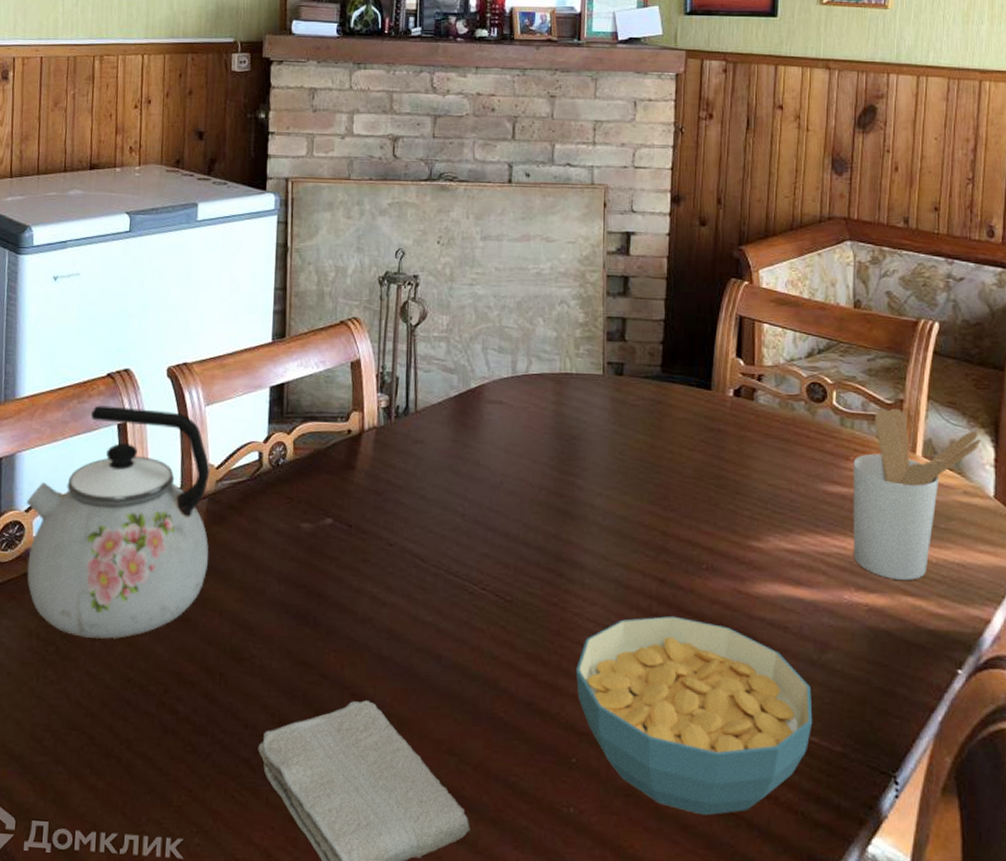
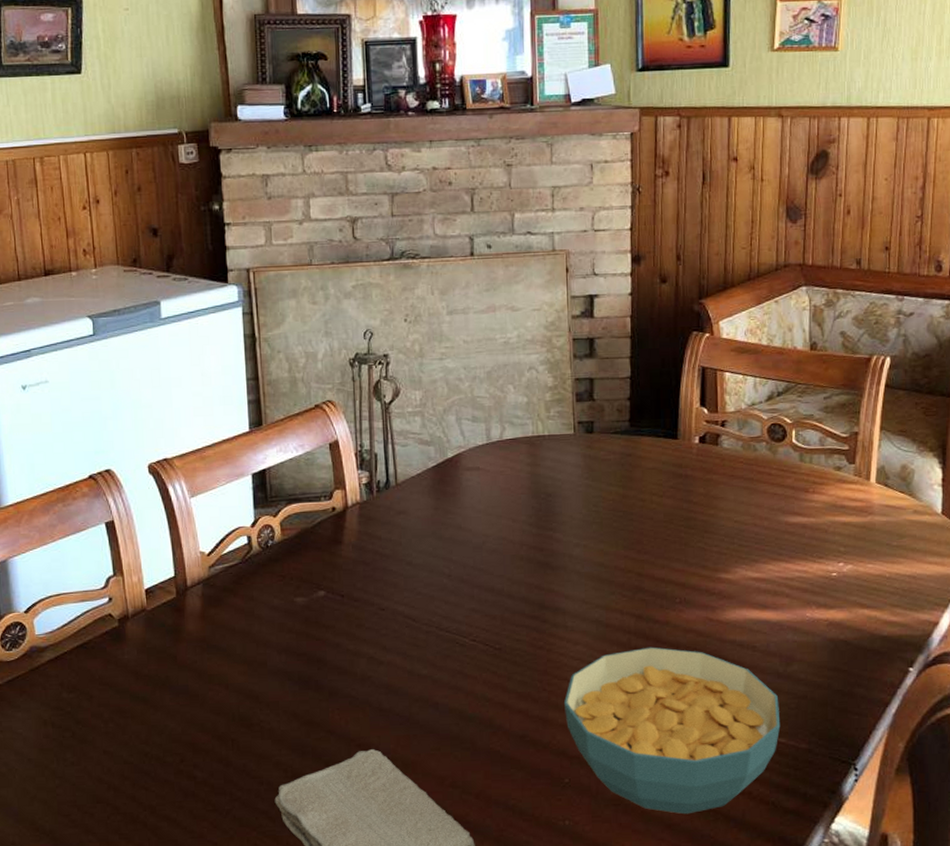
kettle: present [27,405,210,640] -> none [25,505,210,722]
utensil holder: present [853,408,981,580] -> none [812,440,930,595]

